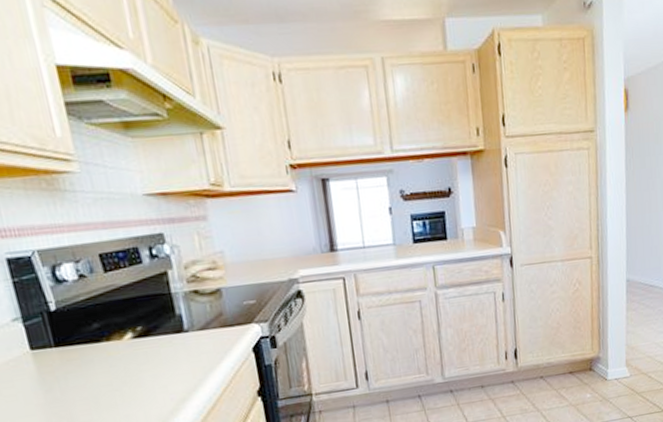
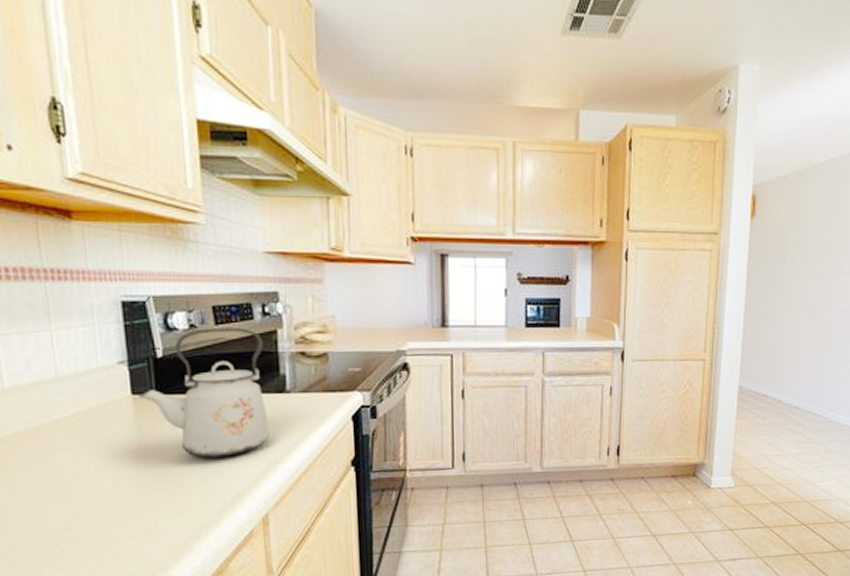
kettle: none [37,272,174,404] -> present [138,327,270,458]

